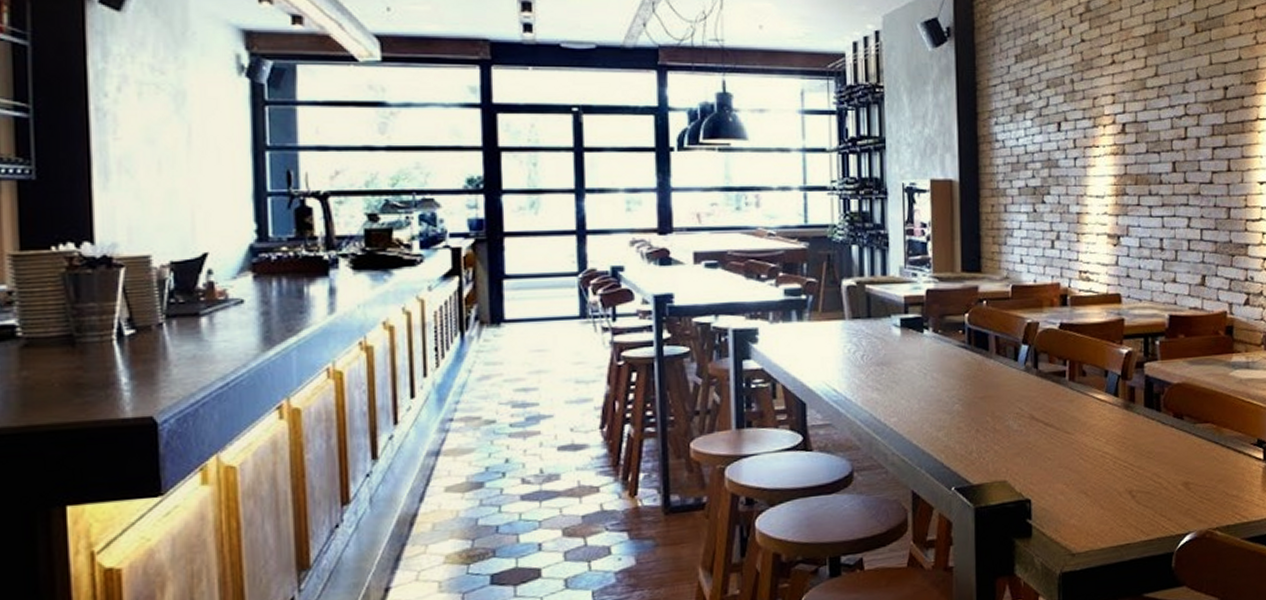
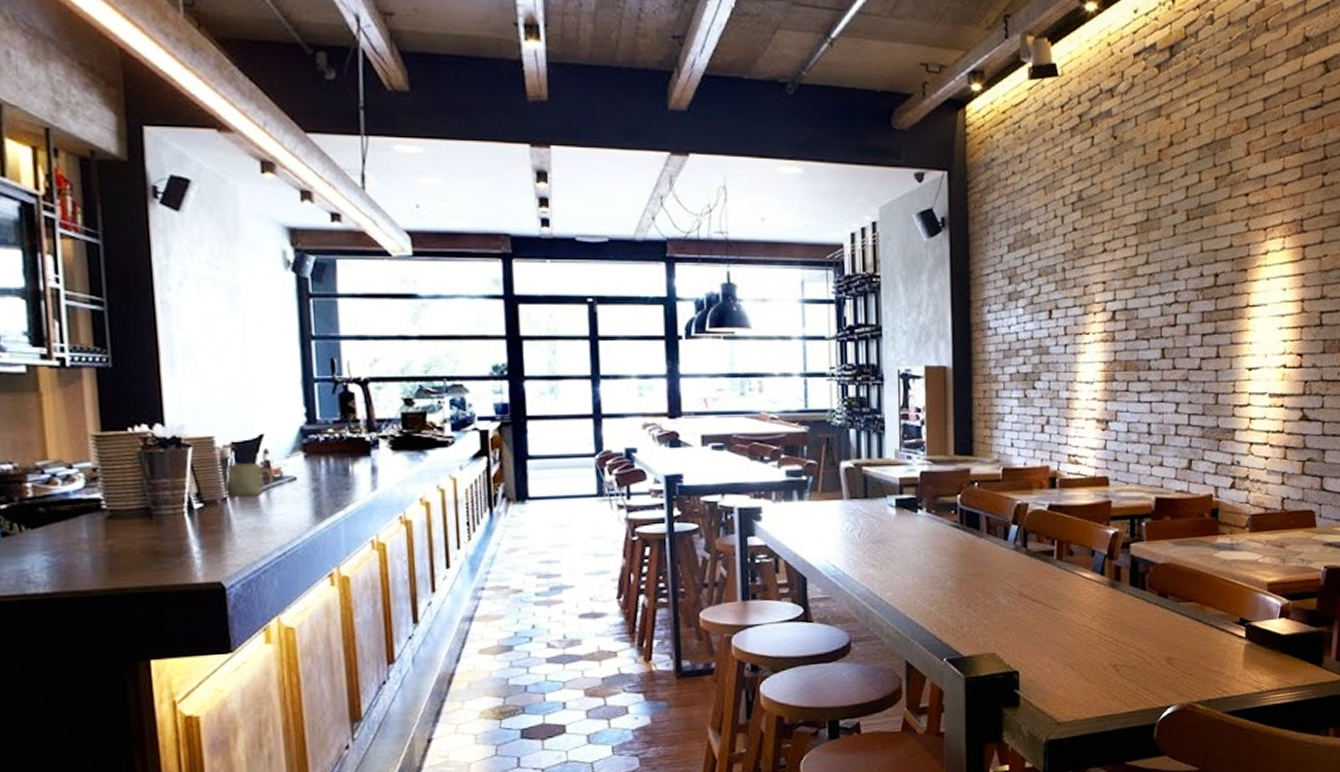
mug: none [162,285,218,323] -> present [225,463,274,498]

